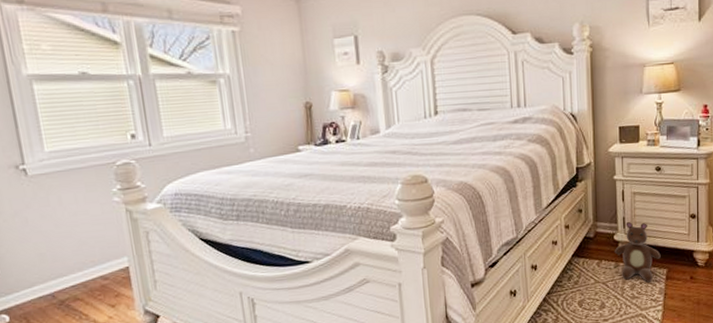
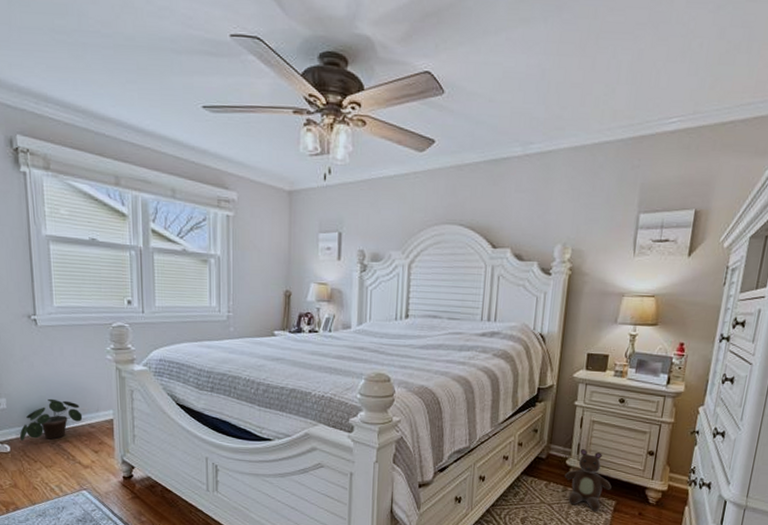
potted plant: none [19,254,93,308] -> present [19,398,83,441]

